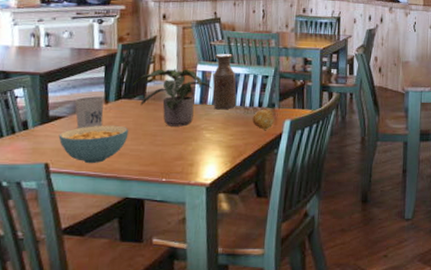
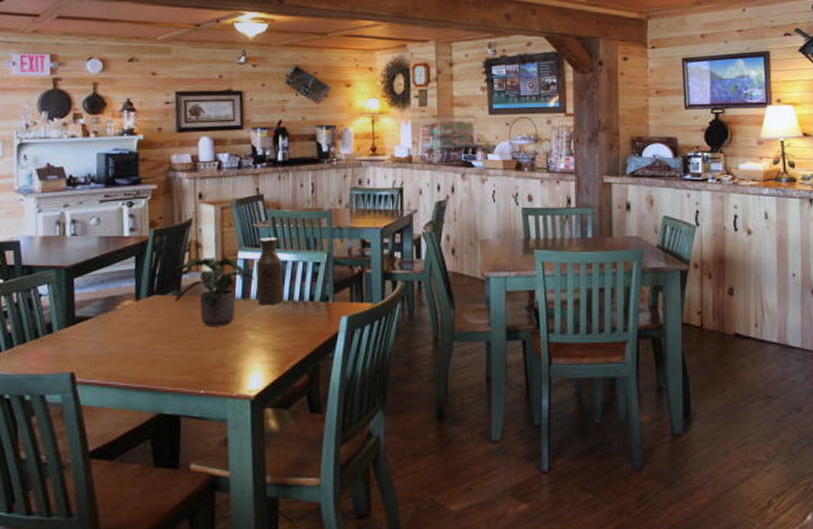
cereal bowl: present [58,125,129,164] -> none [85,326,162,373]
cup: present [75,96,104,129] -> none [103,292,135,332]
fruit: present [252,109,274,130] -> none [303,303,329,329]

